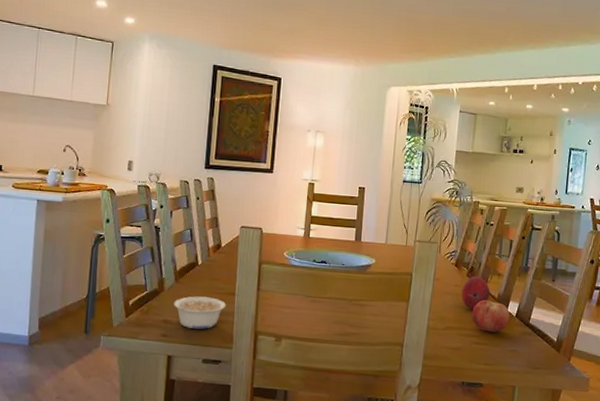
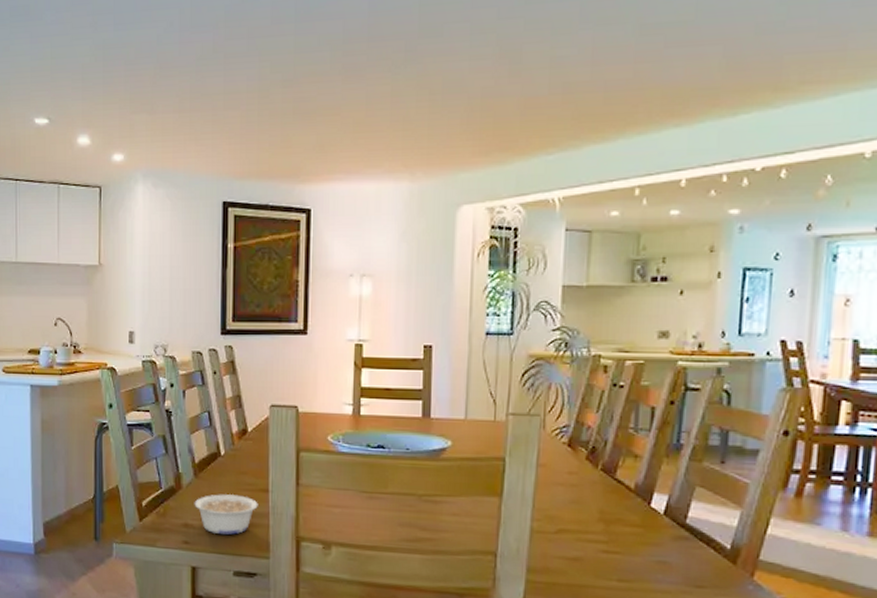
fruit: present [461,276,491,310] -> none [579,459,624,505]
fruit: present [472,300,510,333] -> none [596,492,655,537]

